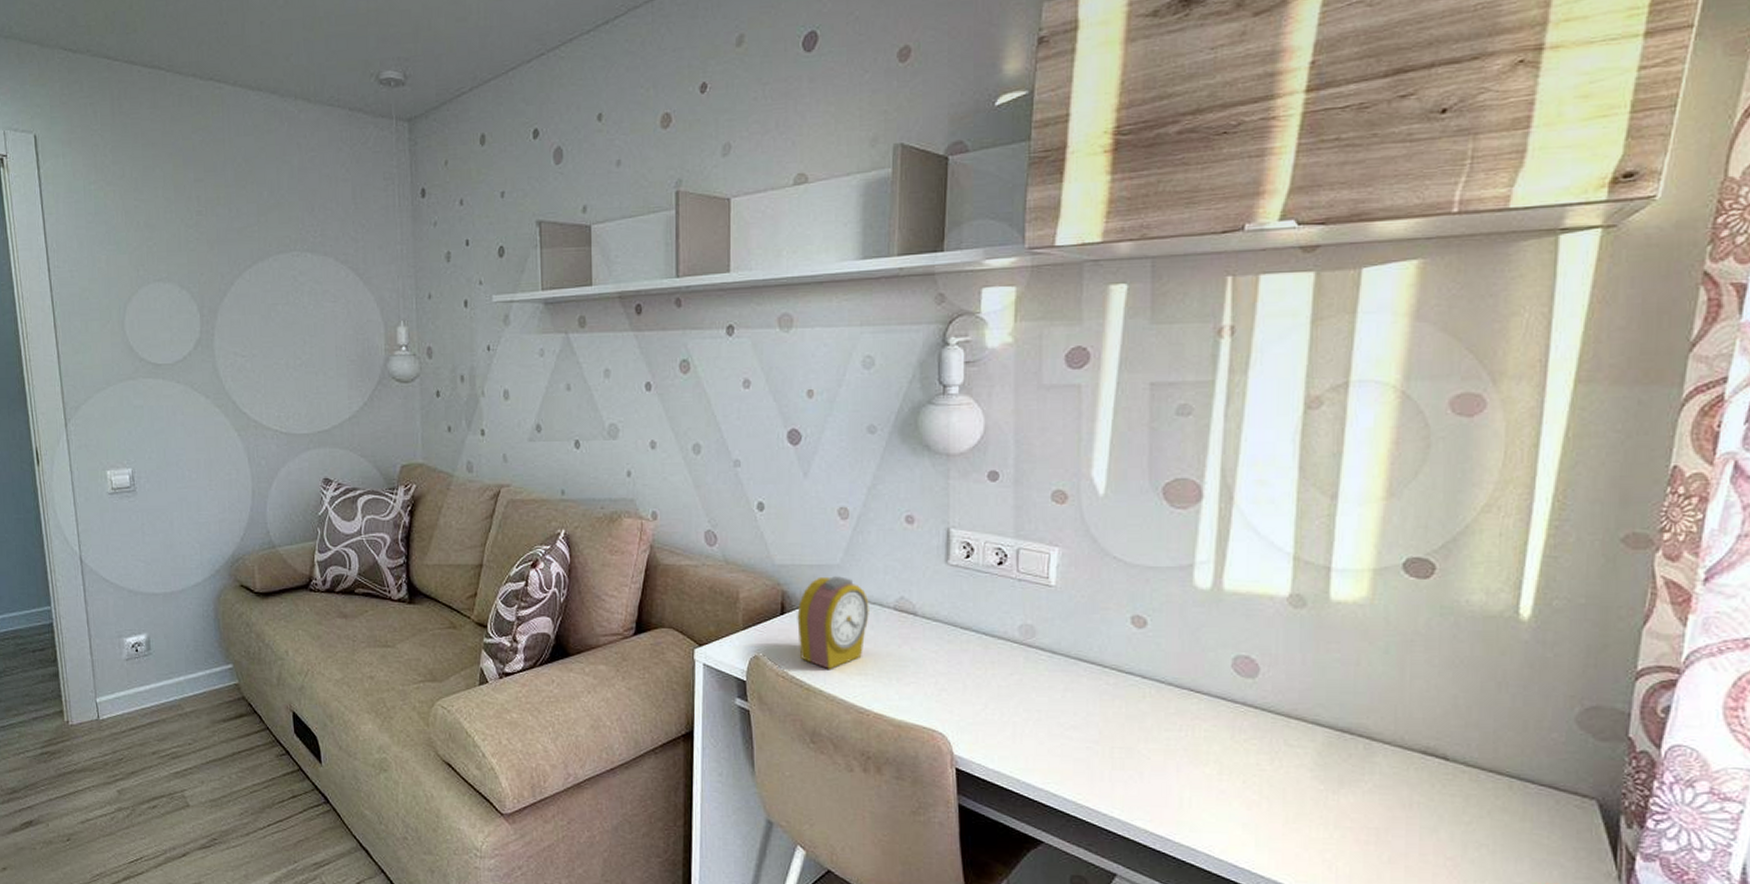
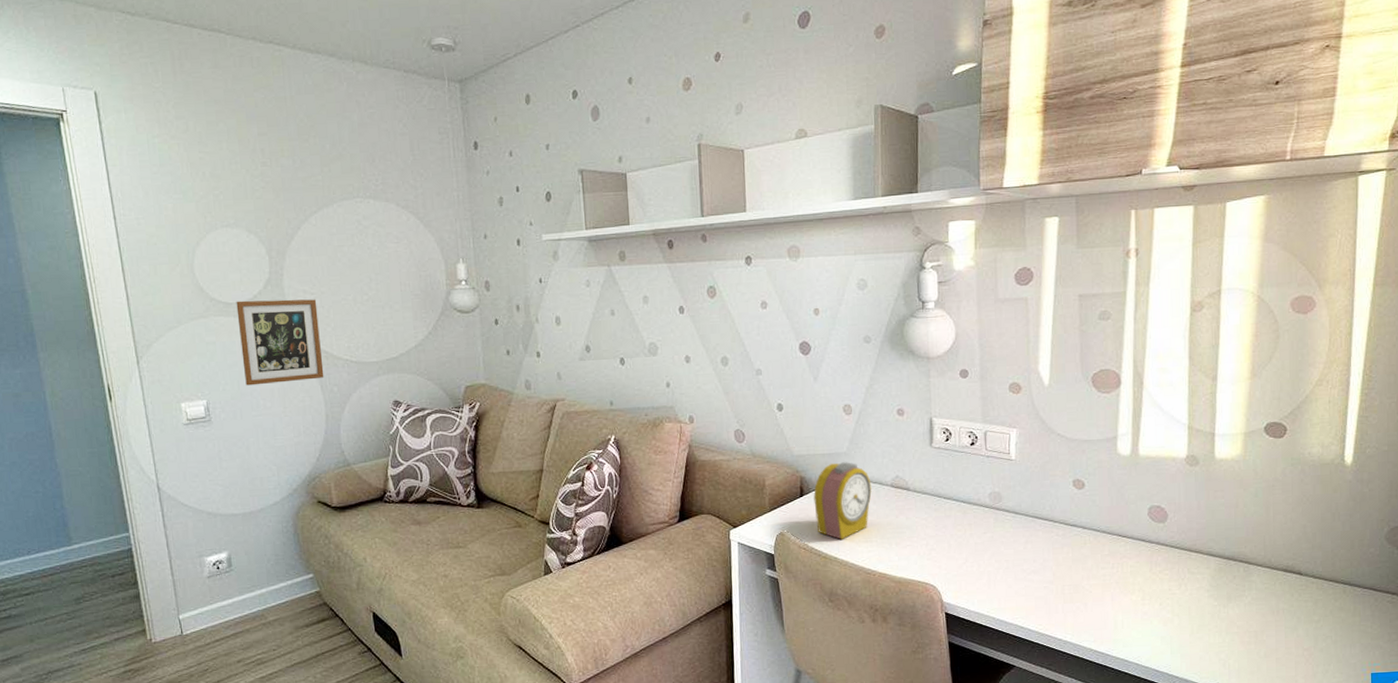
picture frame: none [165,362,252,455] -> present [236,299,324,386]

